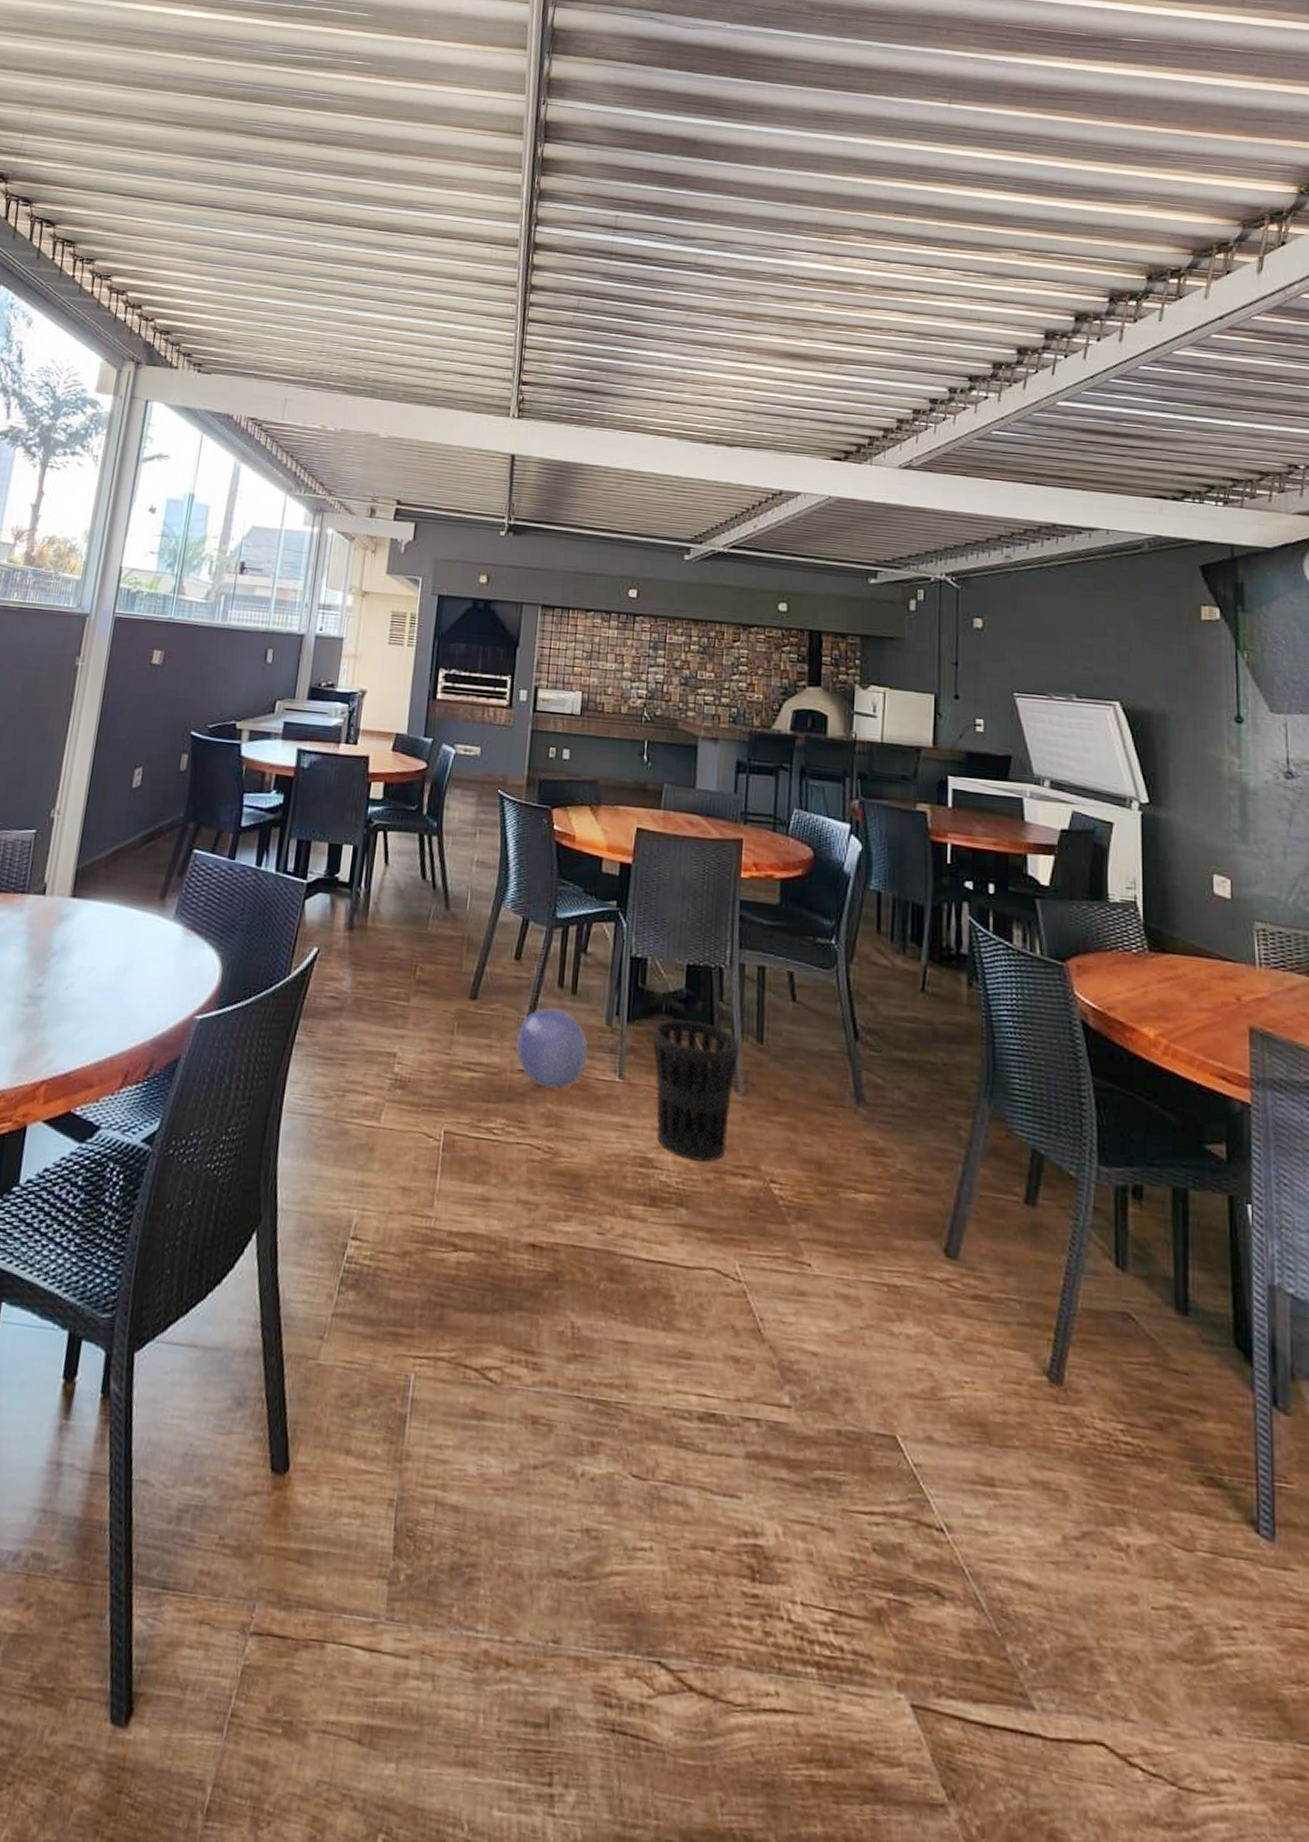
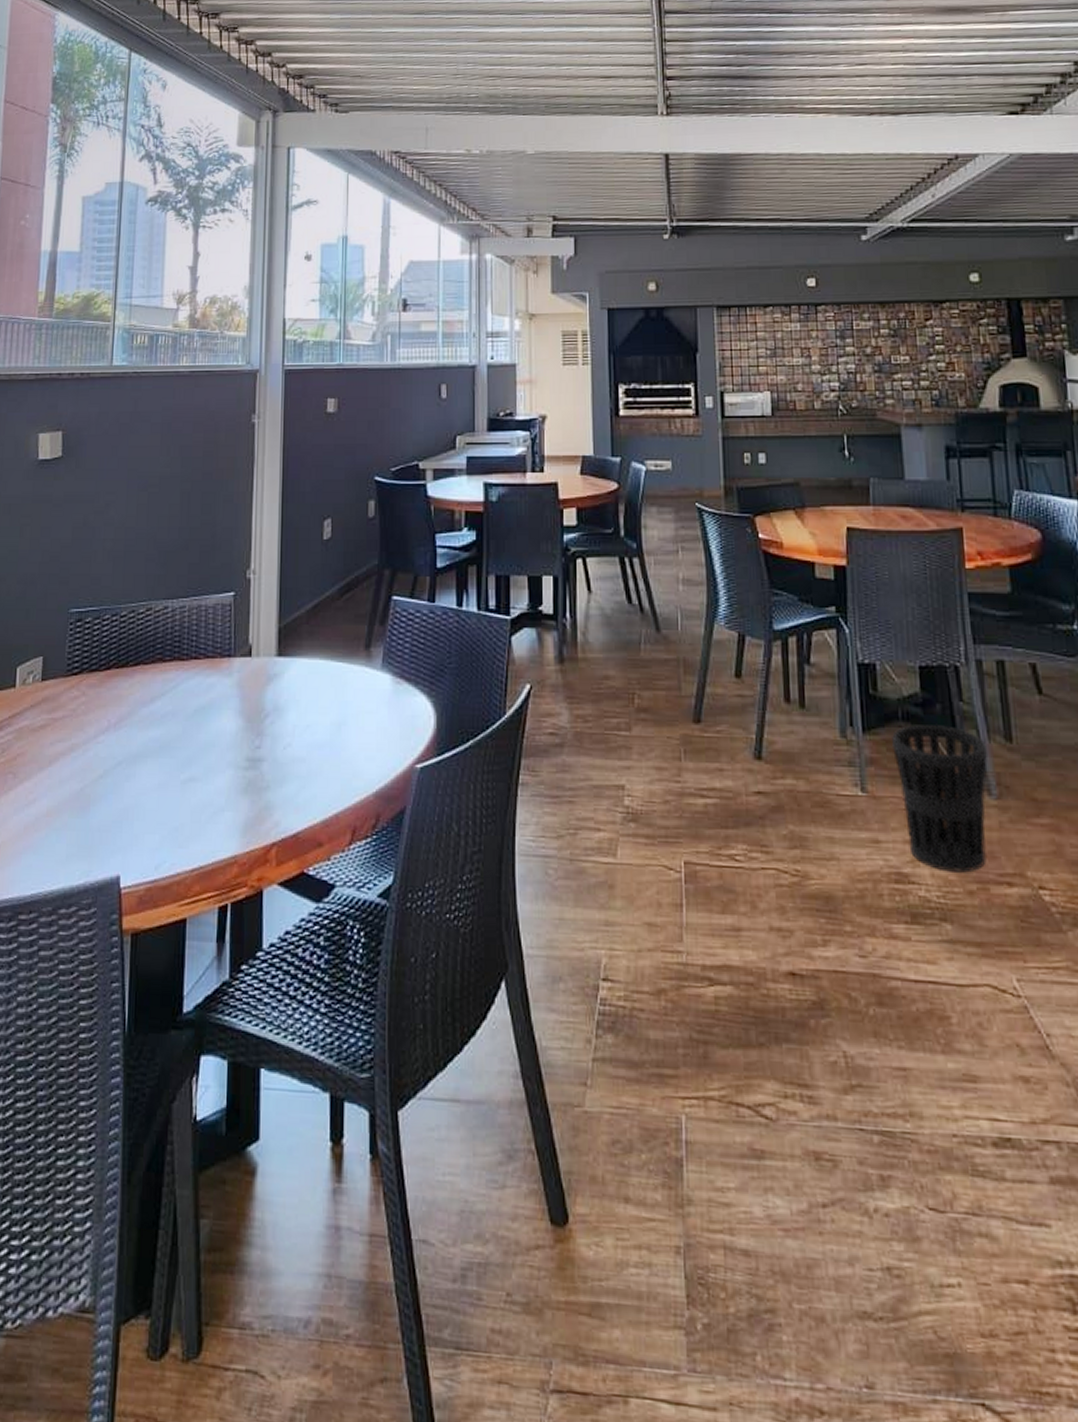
ball: present [516,1008,588,1089] -> none [748,724,825,808]

